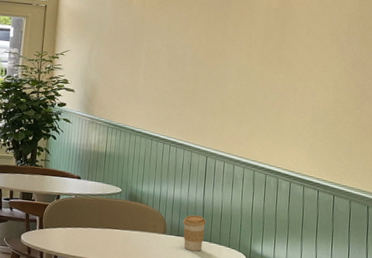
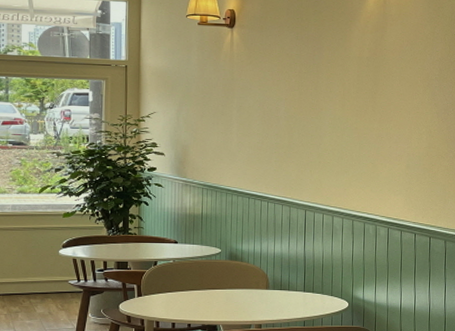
coffee cup: present [183,215,207,251] -> none [285,268,309,302]

